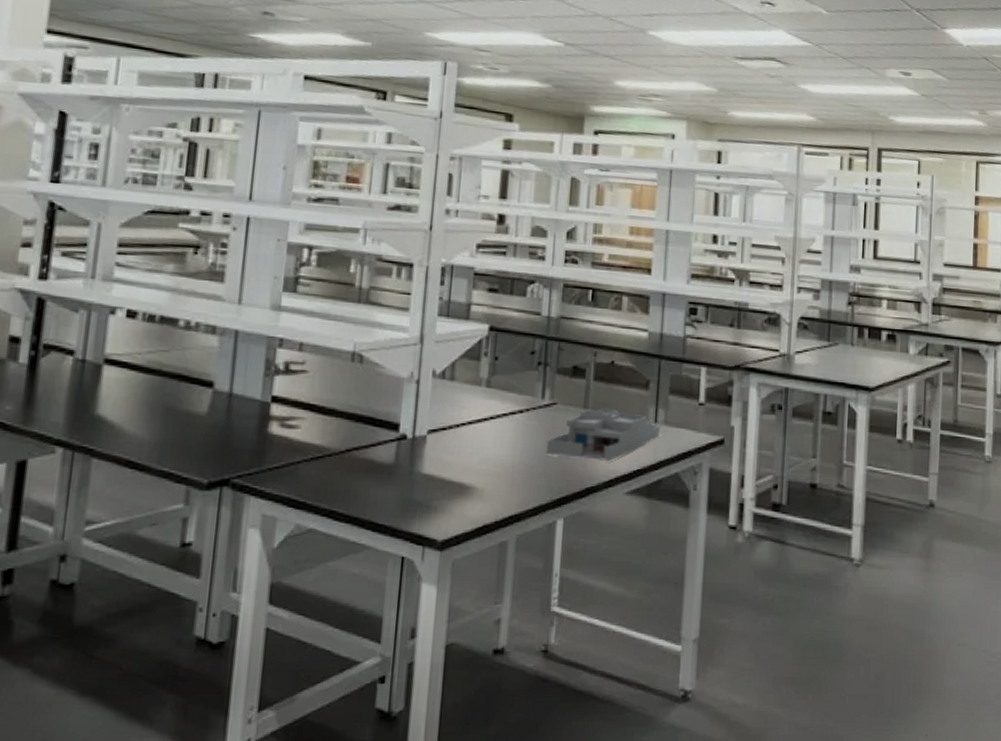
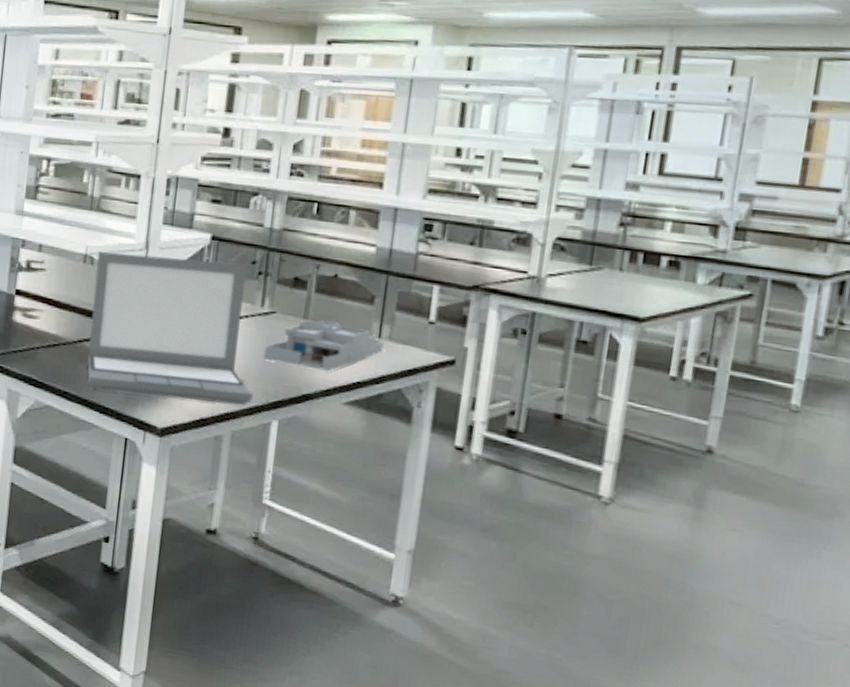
laptop: none [357,348,537,506] -> present [87,252,253,405]

